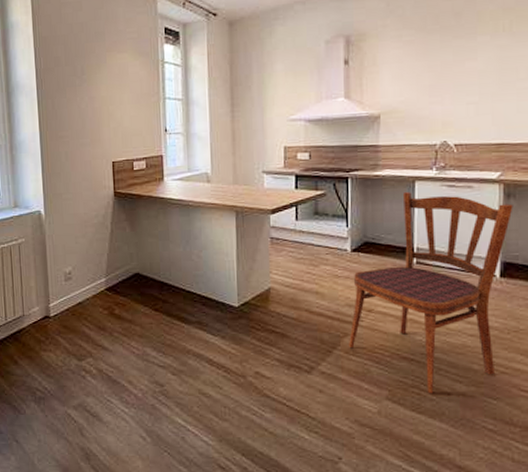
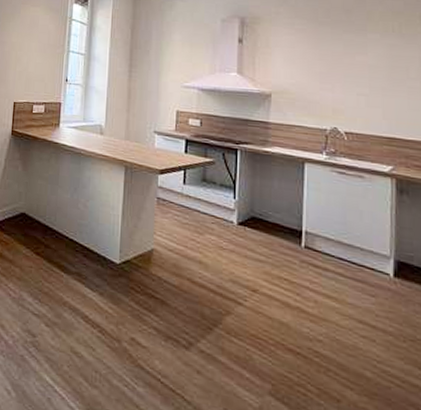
dining chair: present [349,192,513,394] -> none [231,172,407,398]

